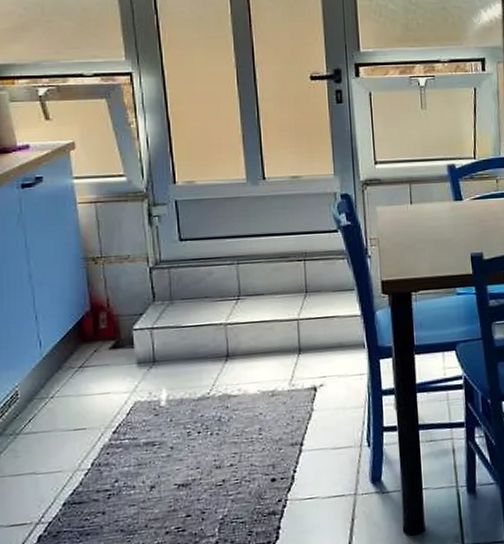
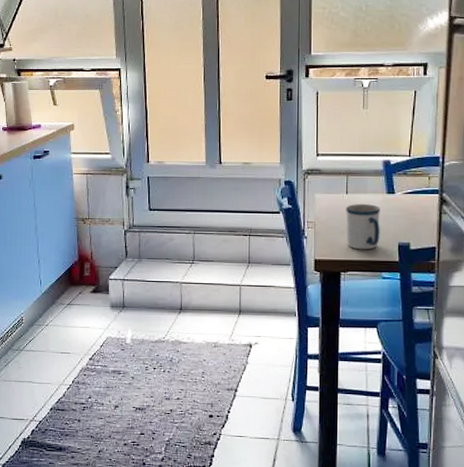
mug: none [411,214,451,266] -> present [346,204,380,250]

